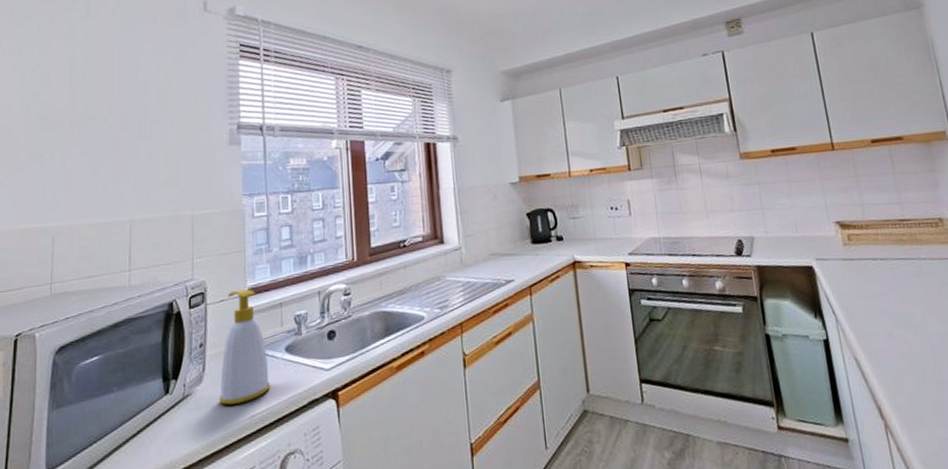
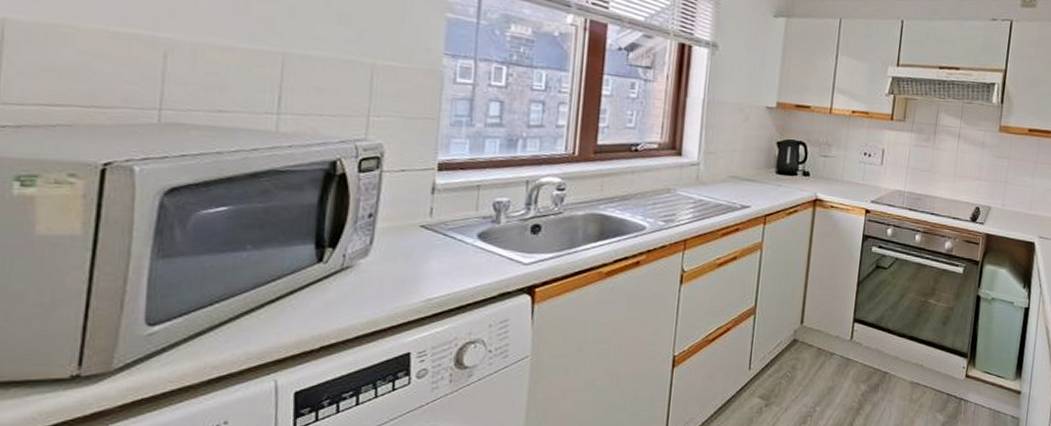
soap bottle: present [219,289,271,405] -> none [388,161,455,285]

